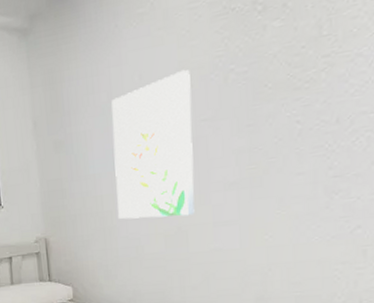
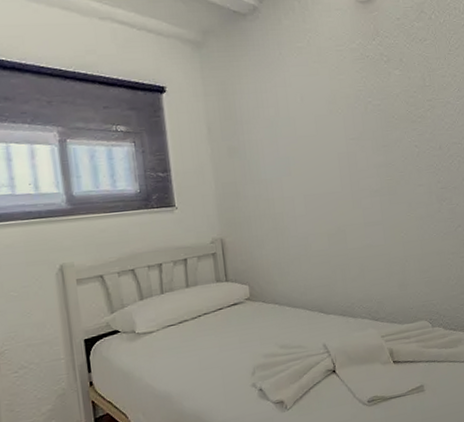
wall art: present [111,69,195,219] -> none [279,97,350,220]

